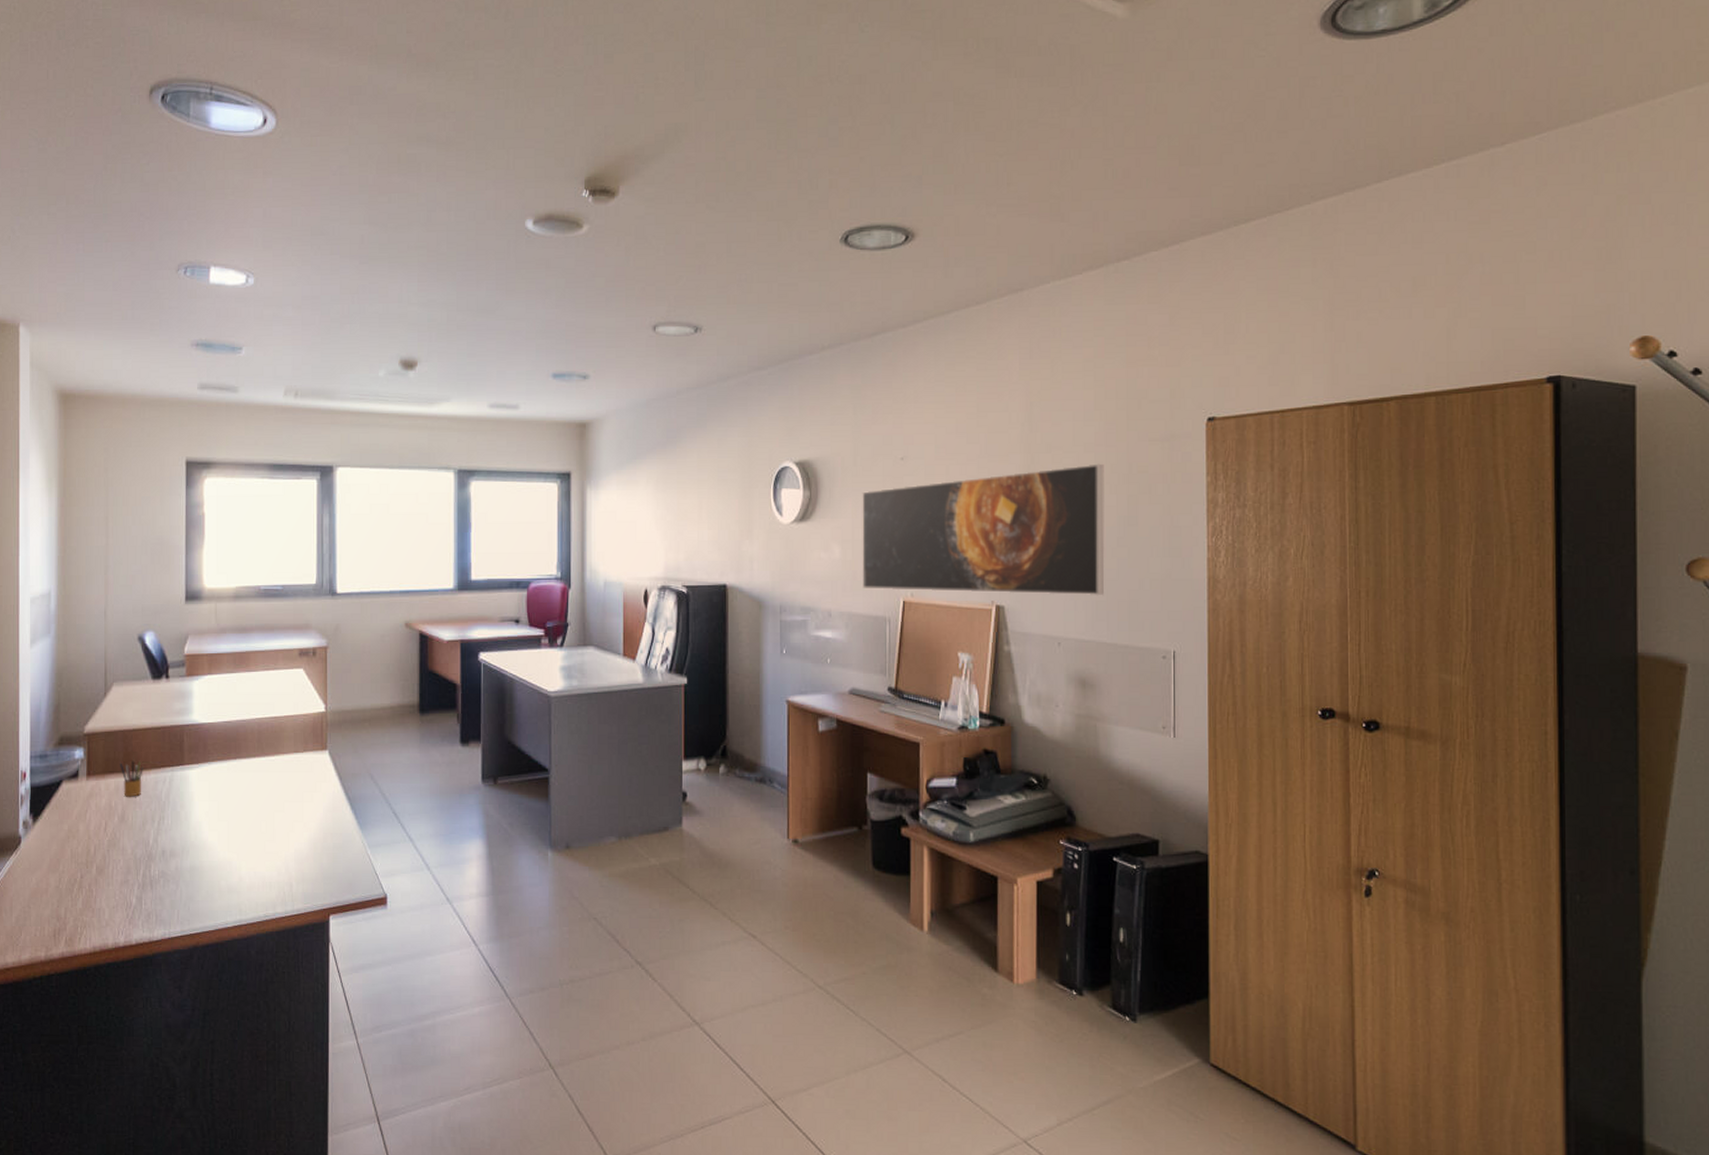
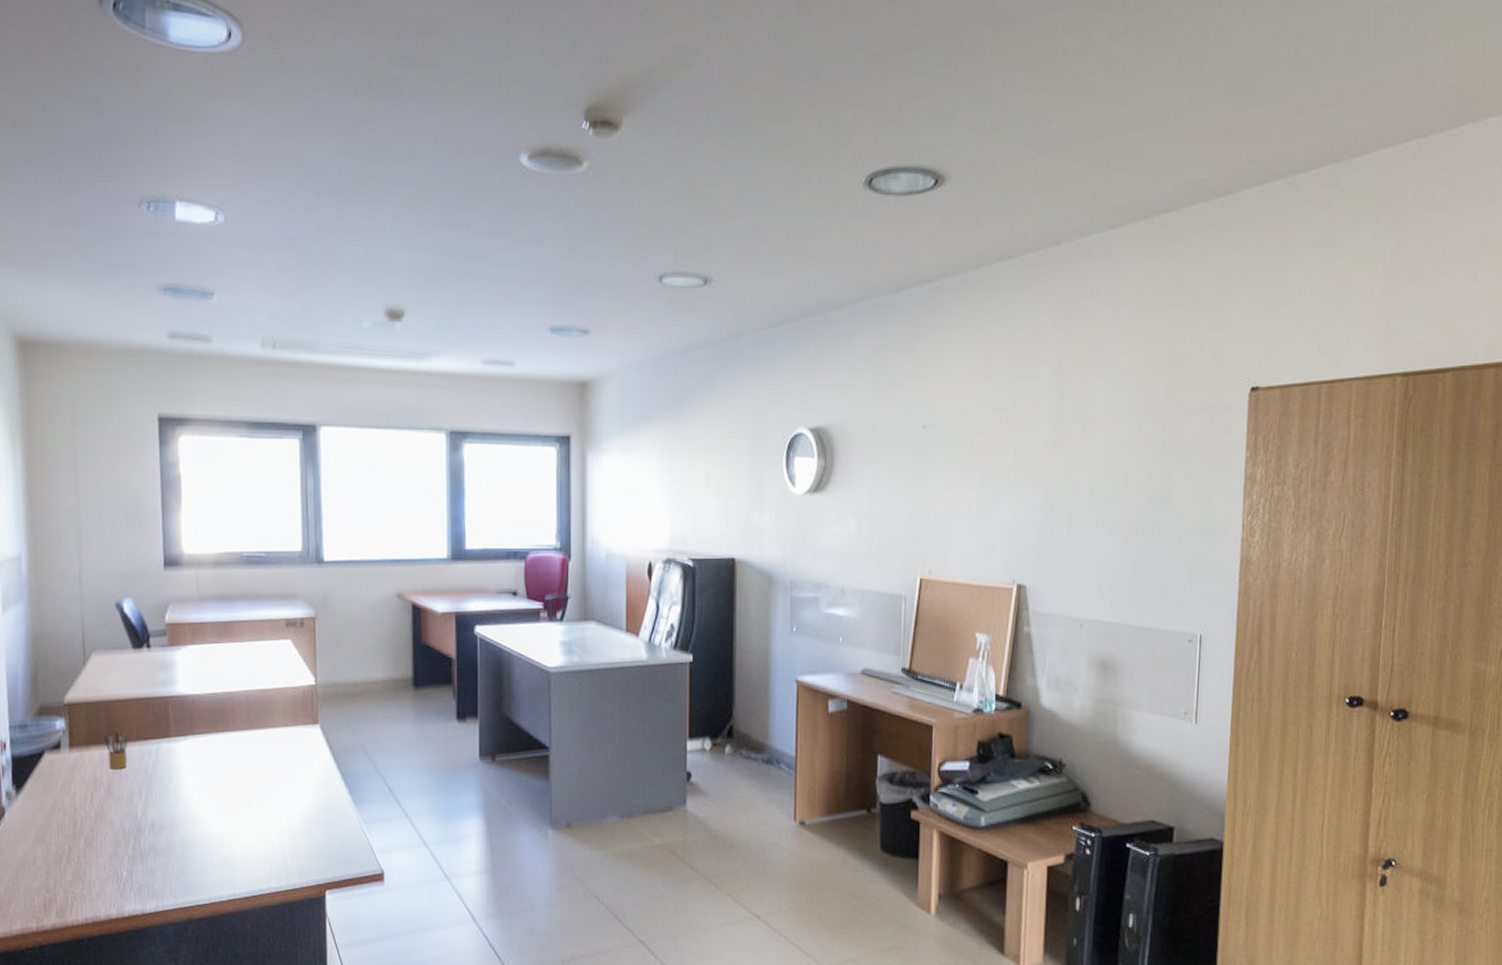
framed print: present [862,463,1105,596] -> none [878,435,1138,576]

